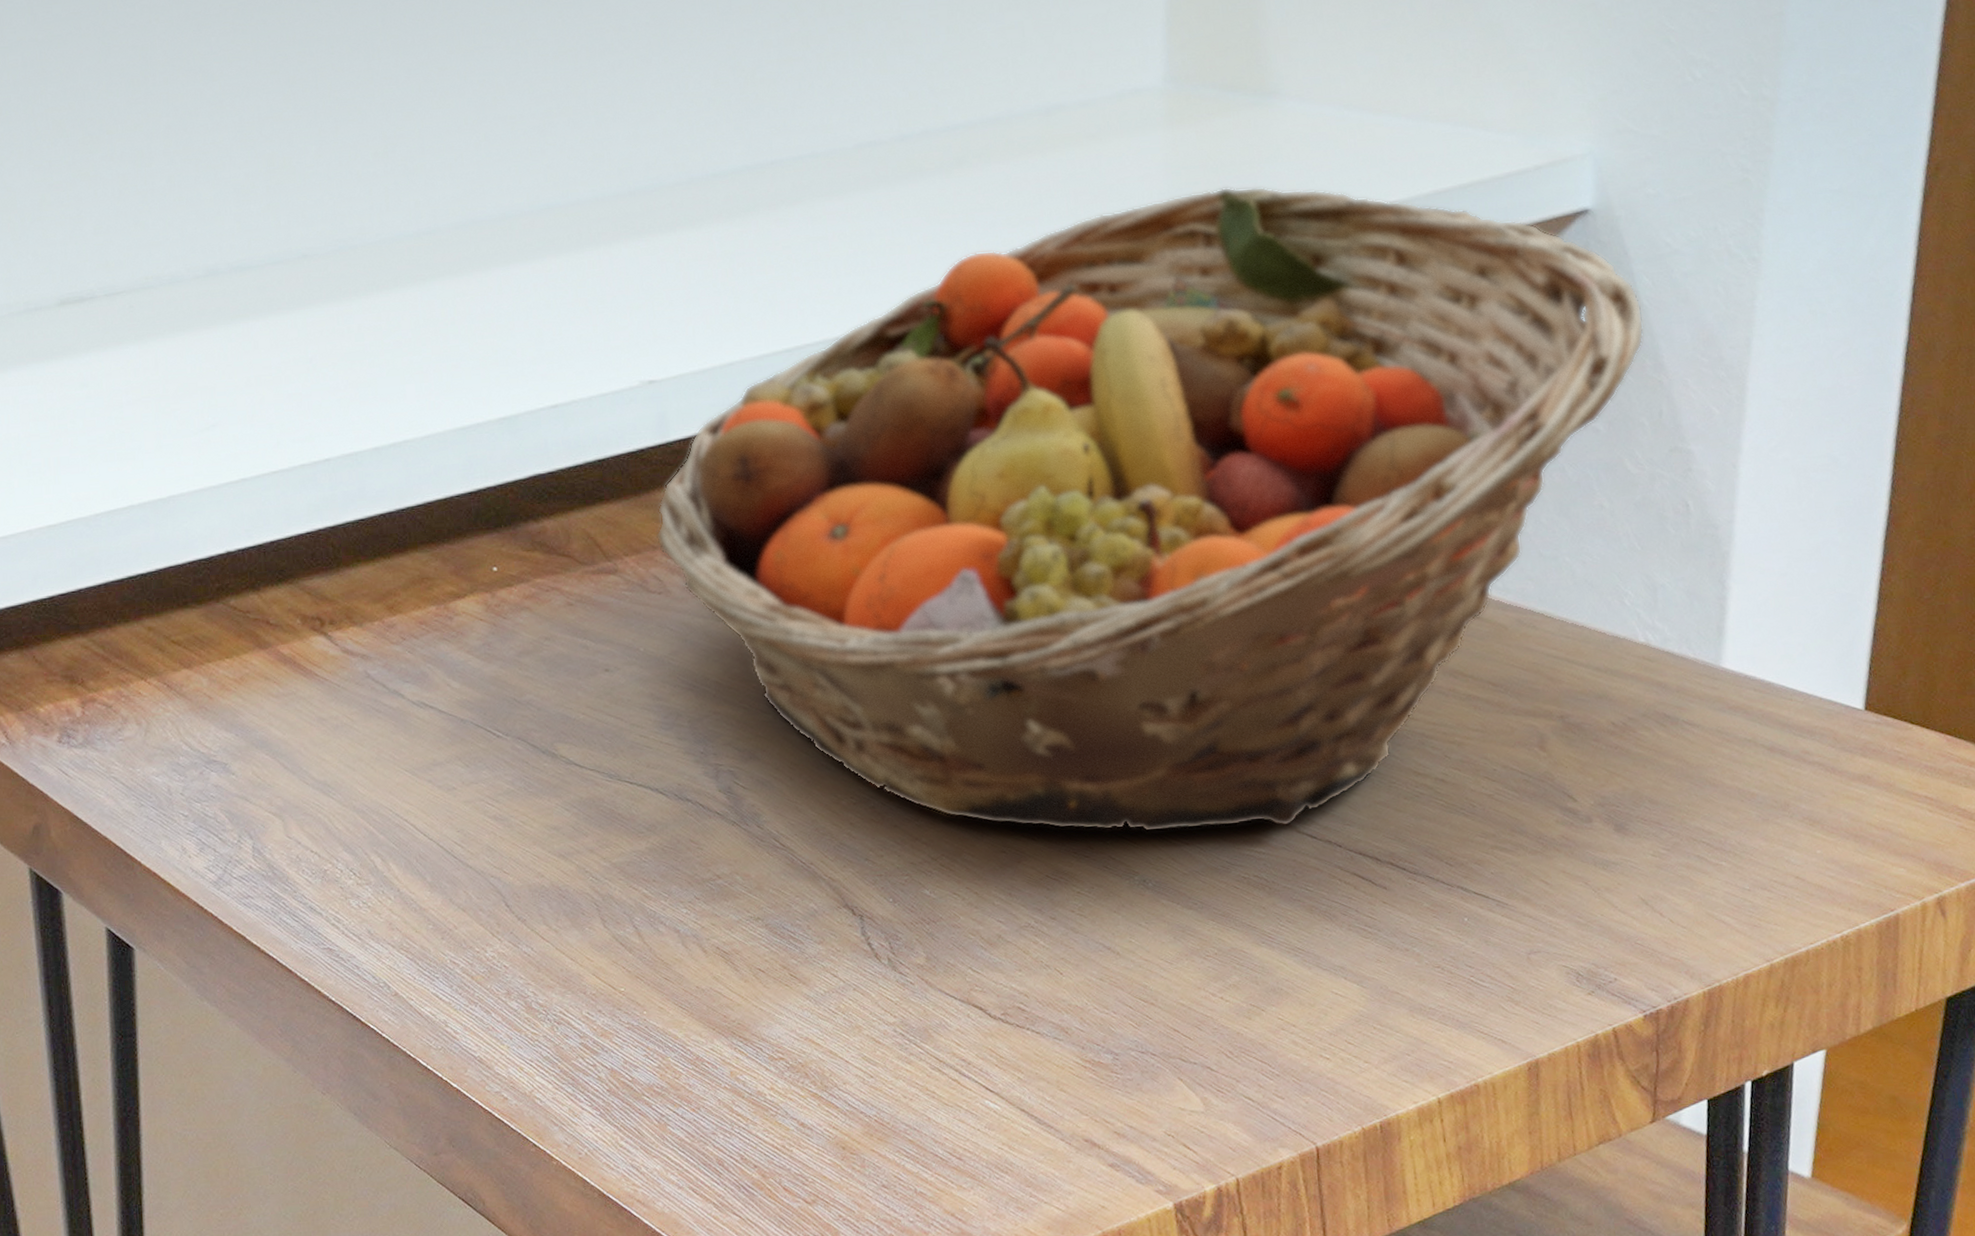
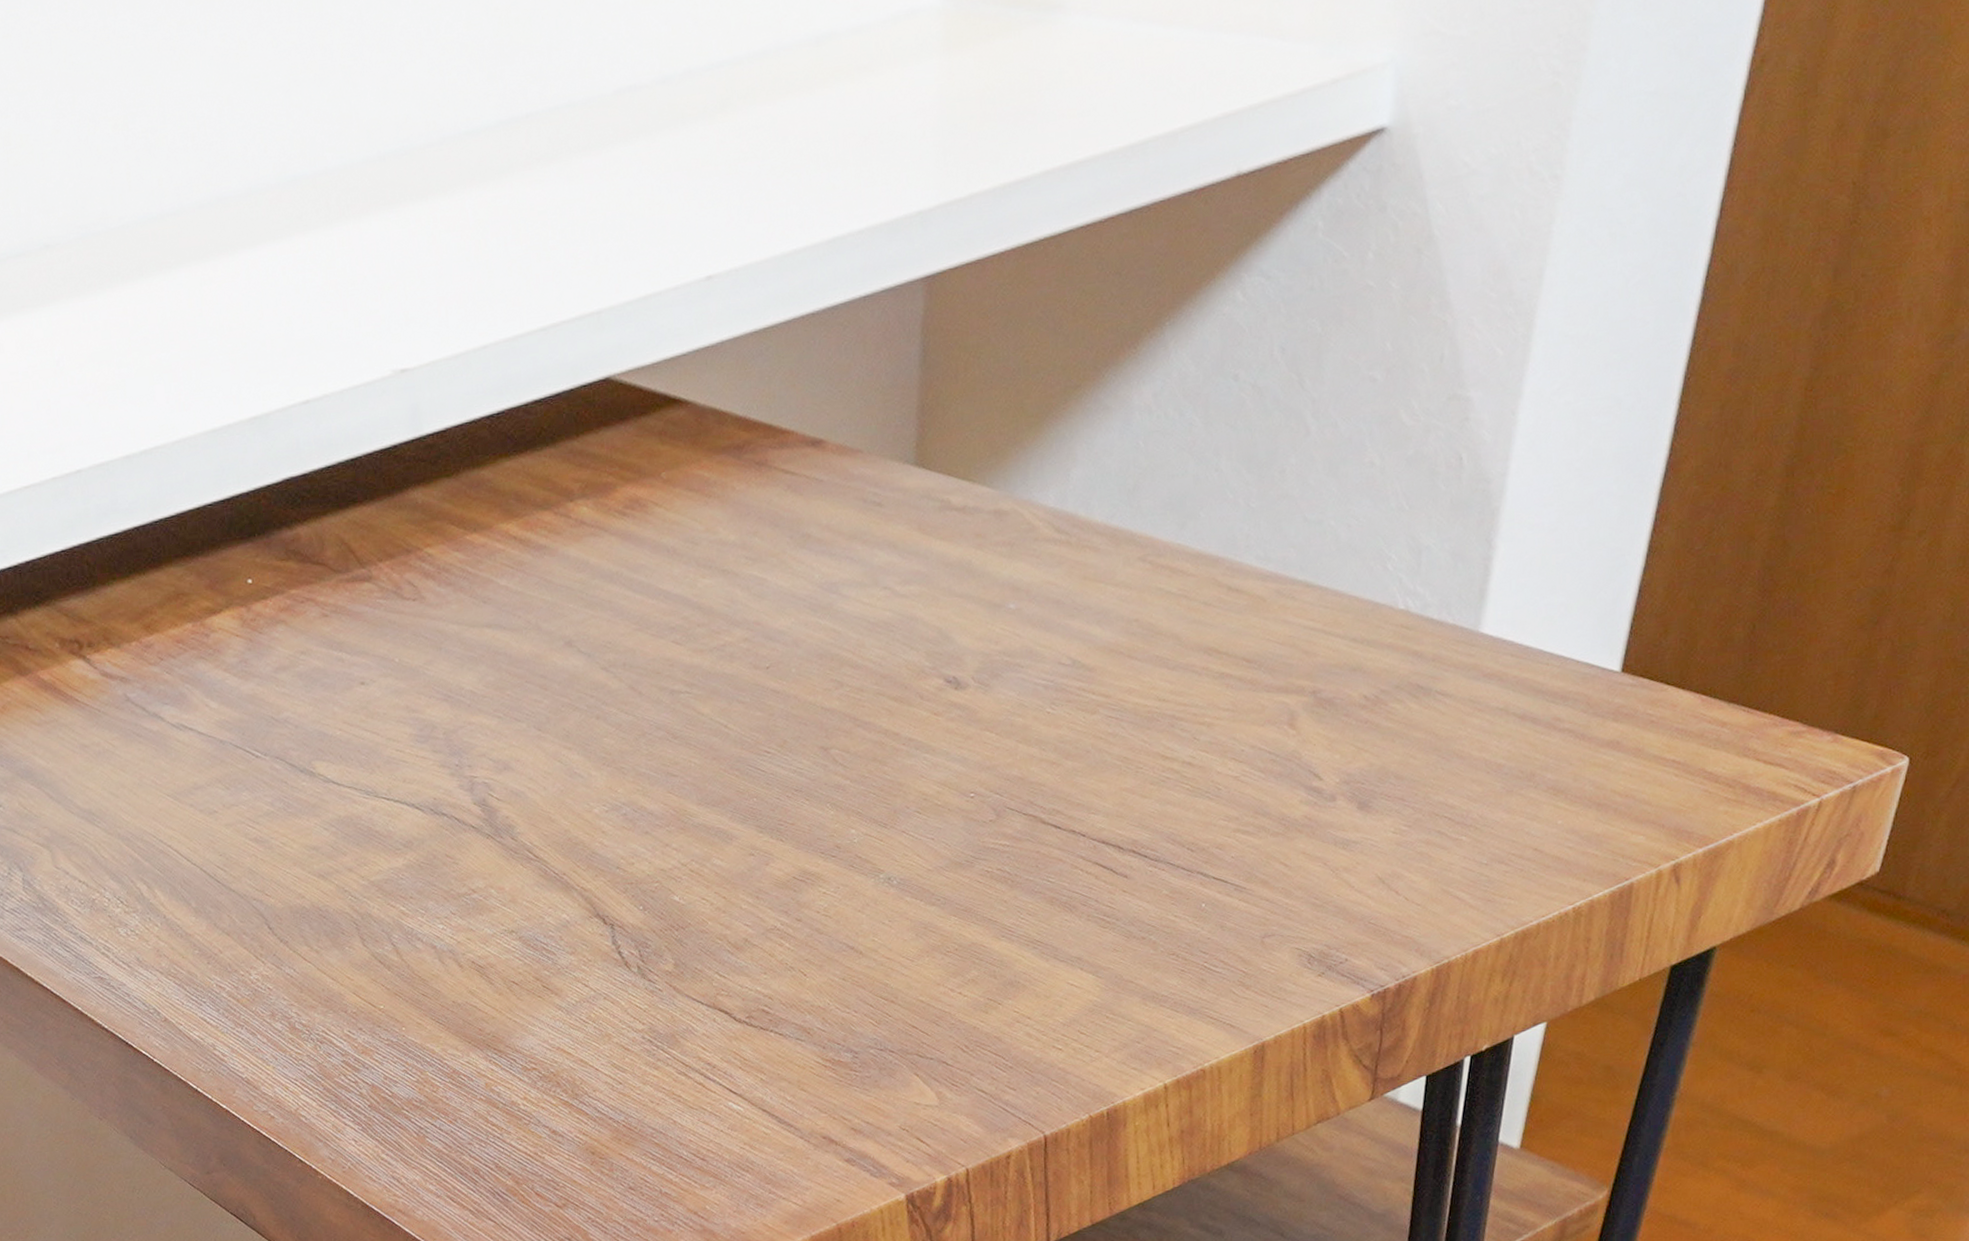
fruit basket: present [655,186,1645,833] -> none [409,118,1433,830]

